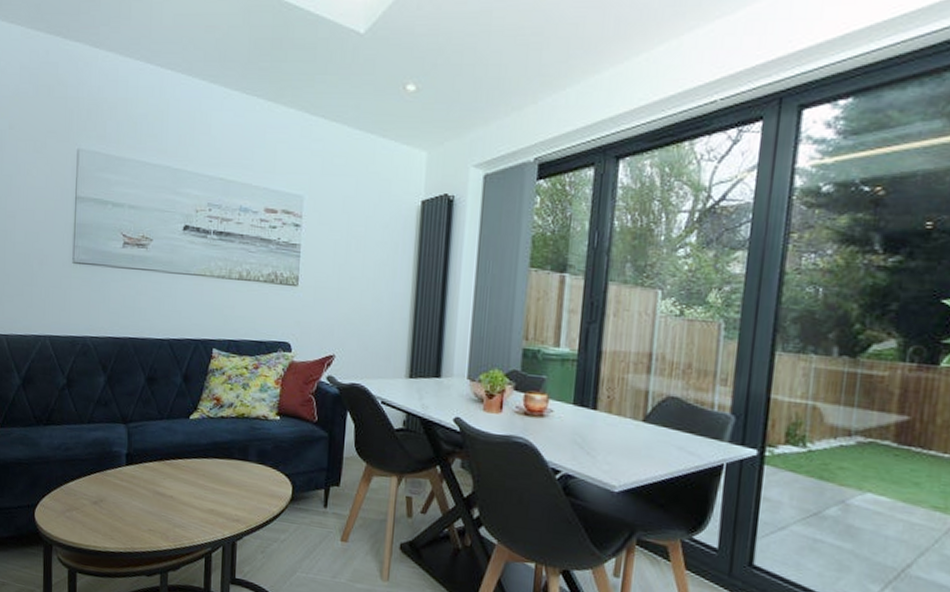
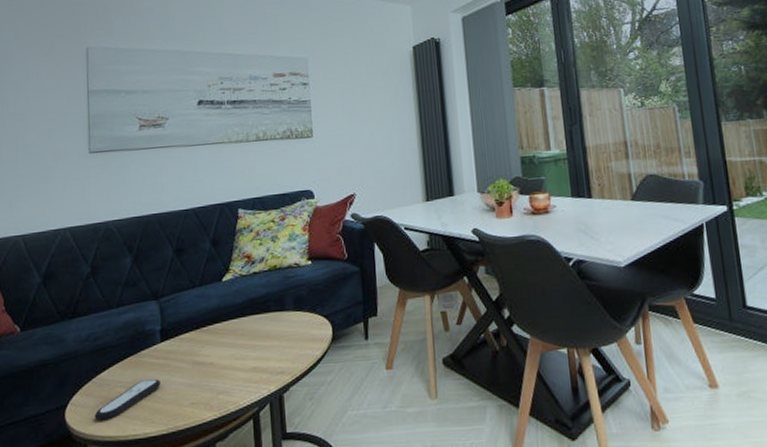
remote control: none [60,497,122,527] -> present [94,378,161,421]

